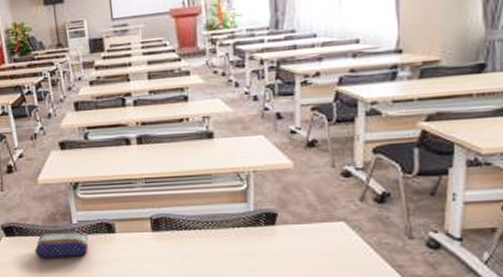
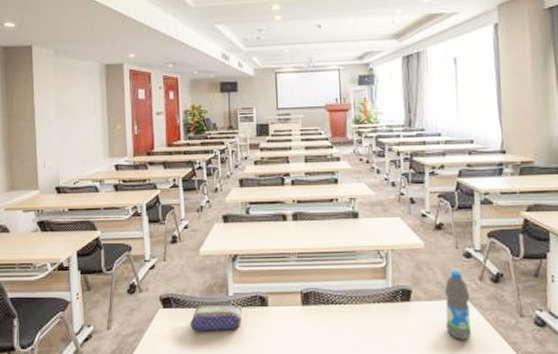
water bottle: none [317,190,349,264] -> present [445,270,472,340]

